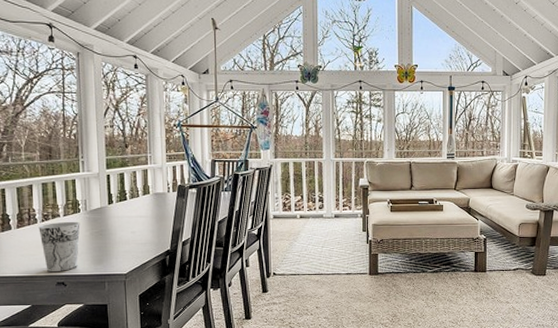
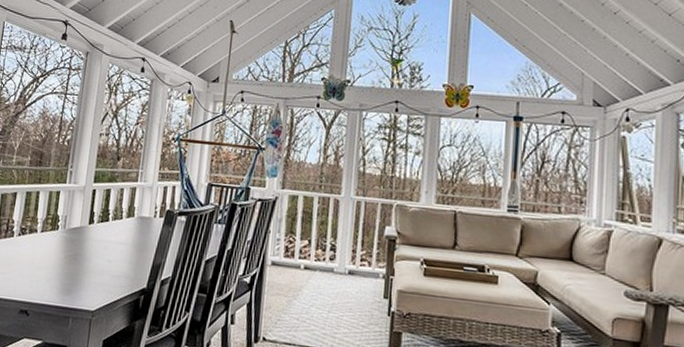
cup: present [38,221,80,272] -> none [12,238,56,298]

